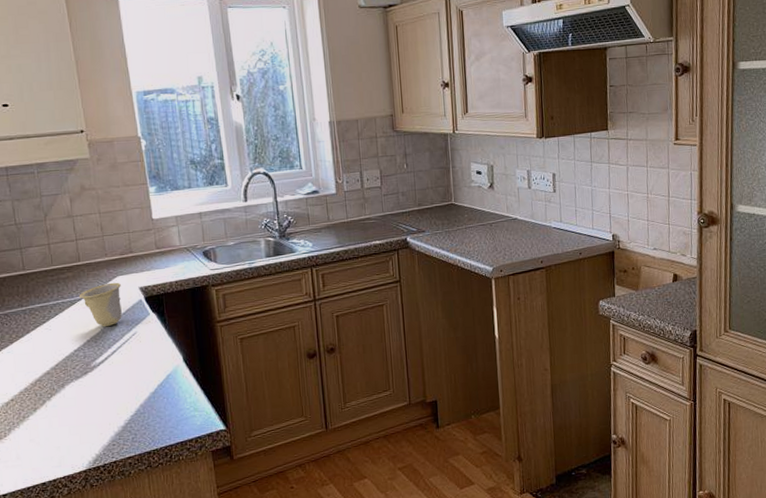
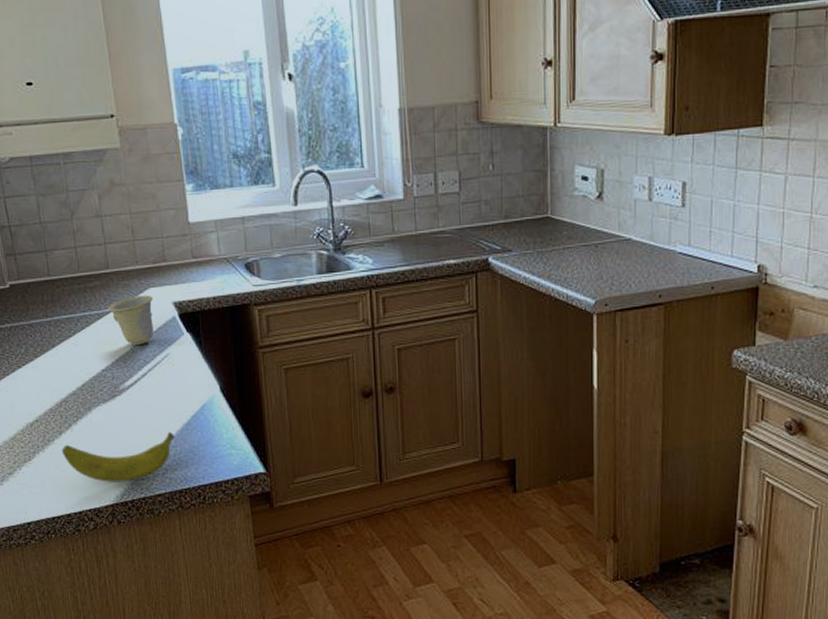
banana: none [36,401,143,451] -> present [61,432,175,482]

